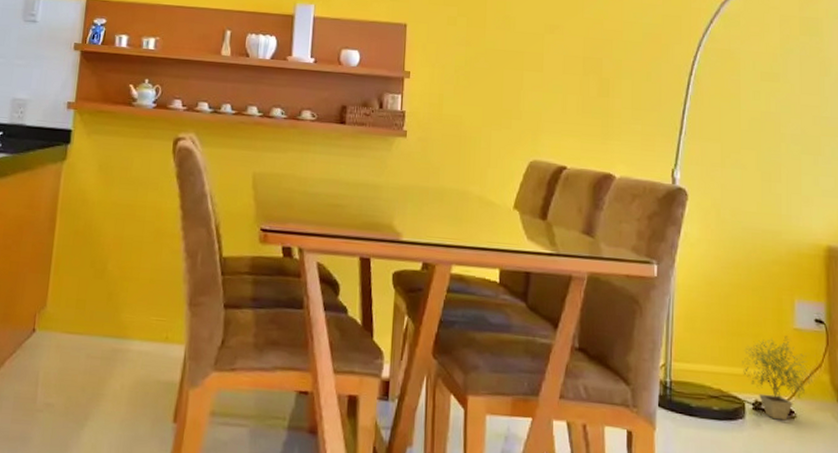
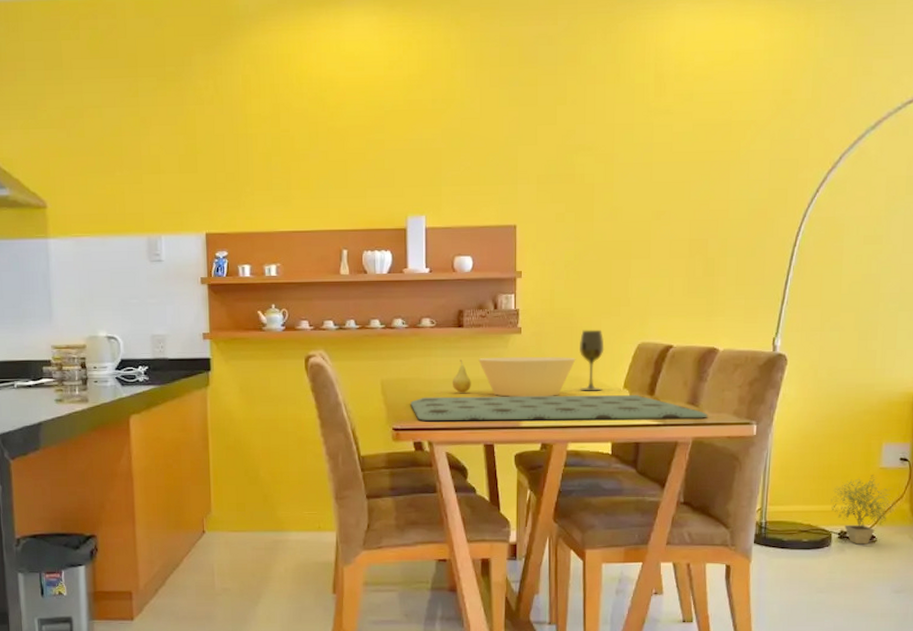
placemat: none [282,196,605,252] -> present [410,395,708,422]
fruit: none [329,159,350,196] -> present [452,360,471,393]
bowl: none [359,159,464,210] -> present [478,356,576,398]
wine glass: none [467,140,494,209] -> present [579,329,604,391]

